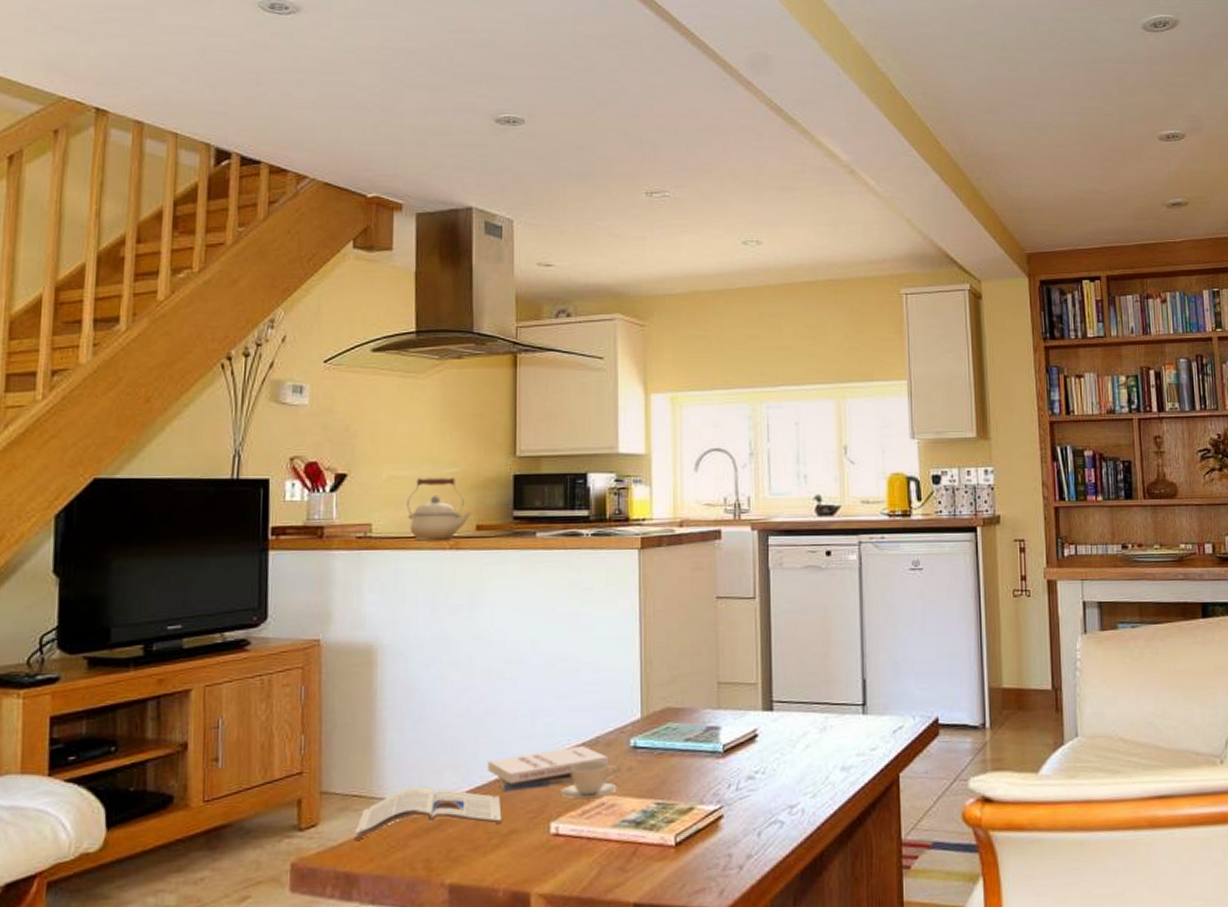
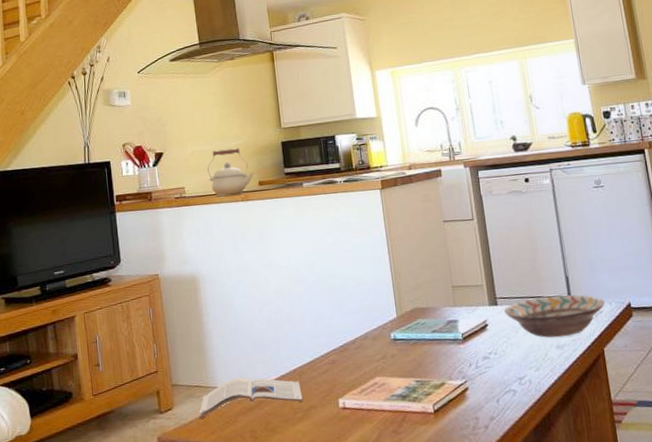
books: present [487,745,609,792] -> none [287,340,377,378]
teacup: present [561,760,617,800] -> none [343,351,385,381]
decorative bowl: none [781,702,907,757] -> present [504,294,605,338]

